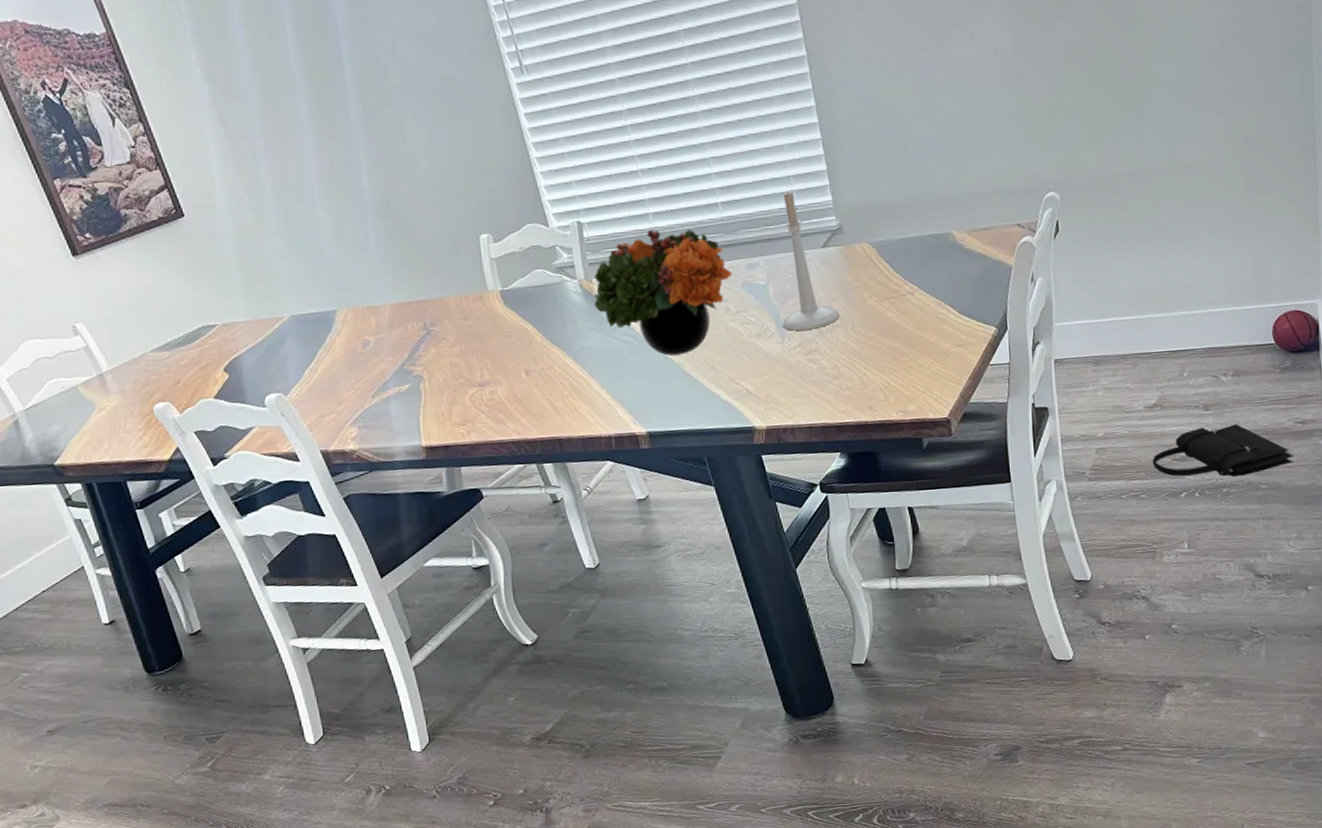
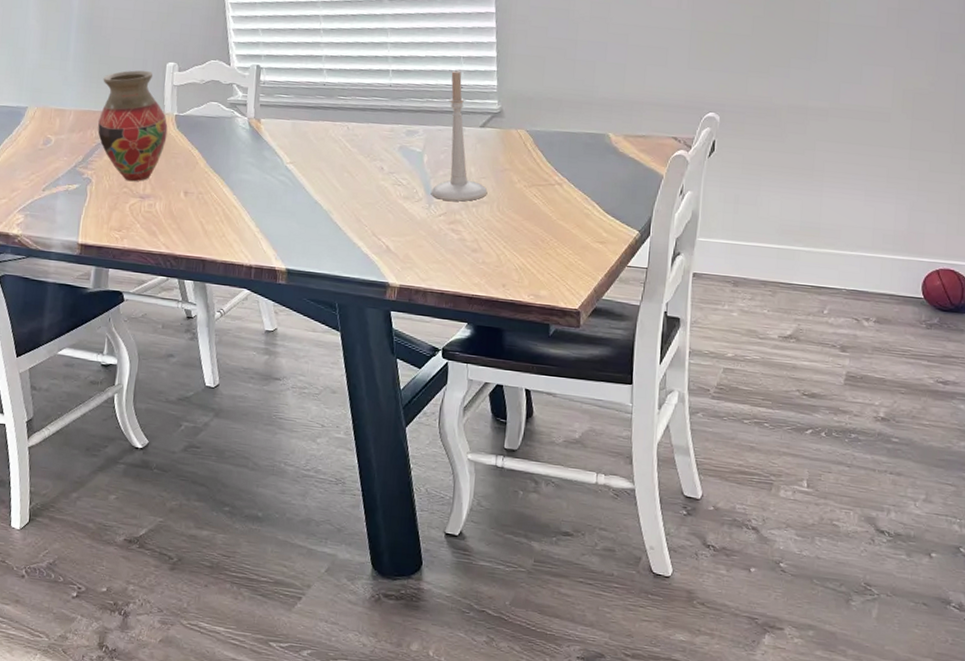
vase: none [413,248,496,371] -> present [97,70,168,182]
flower arrangement: present [593,229,732,356] -> none [259,84,392,203]
handbag: present [1152,424,1294,477] -> none [780,367,930,425]

